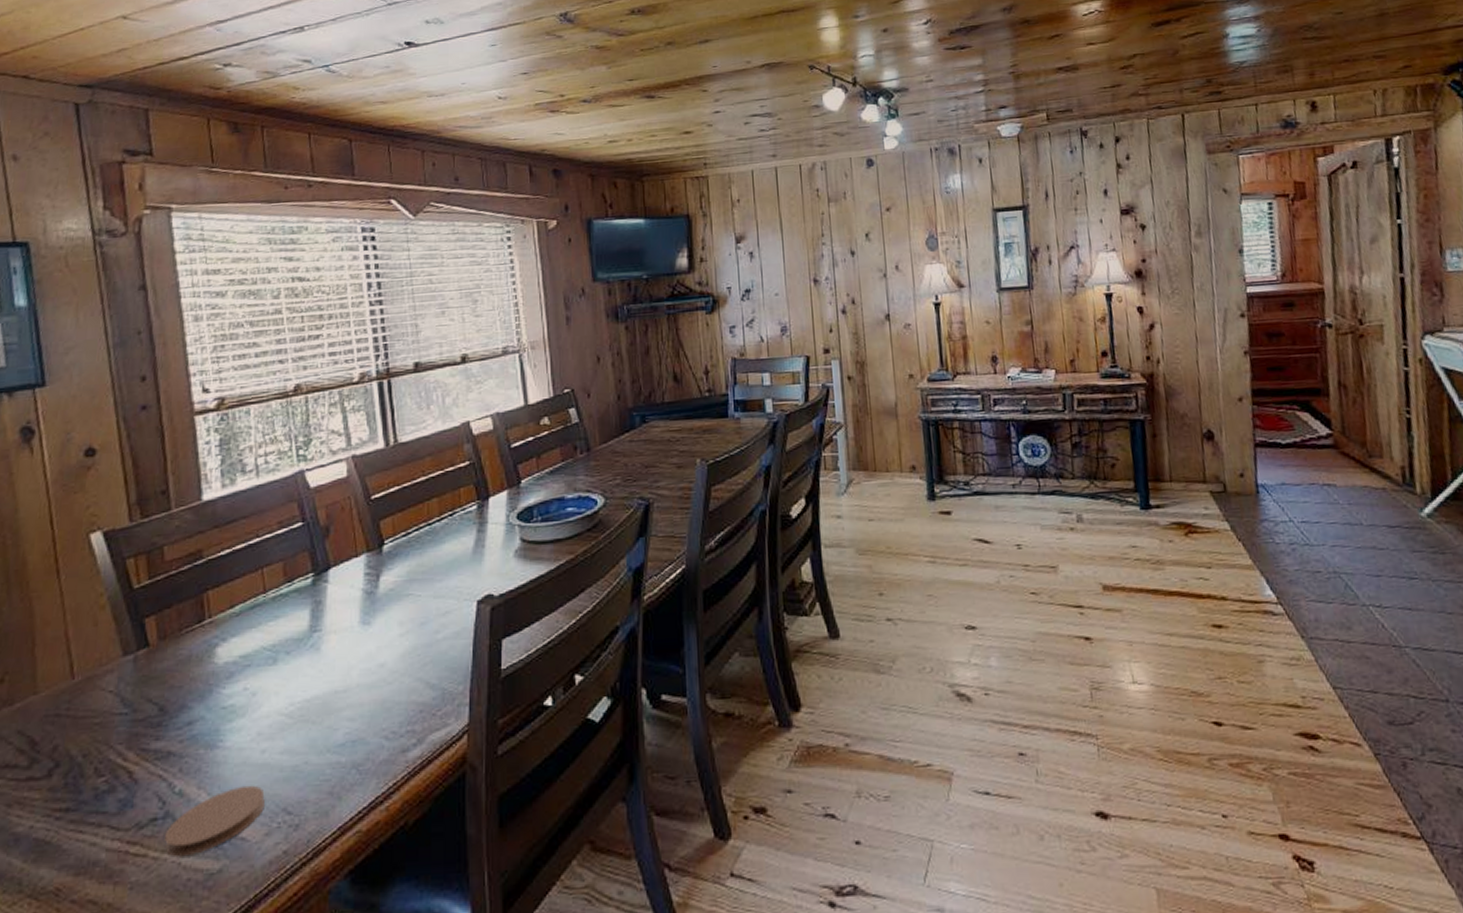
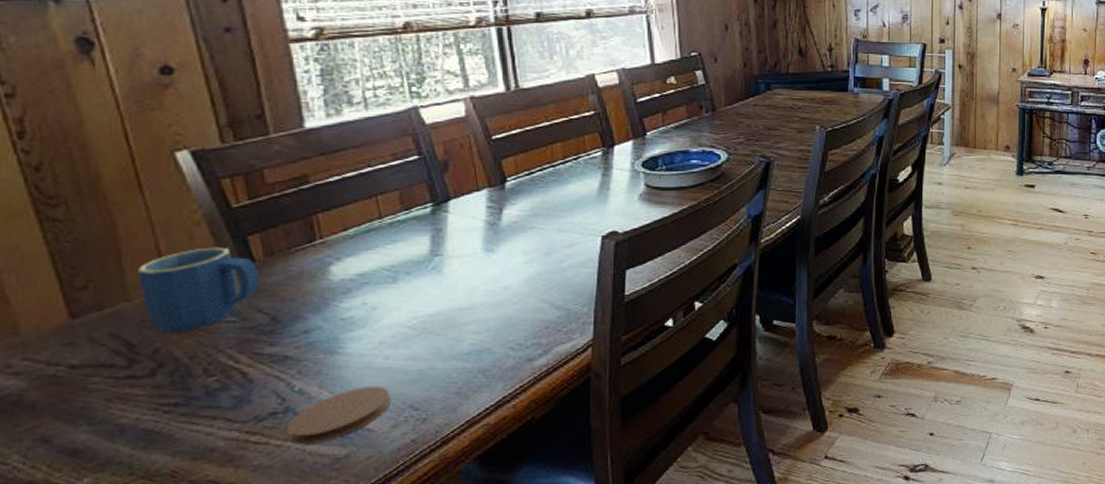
mug: none [47,631,152,728] -> present [138,247,259,333]

